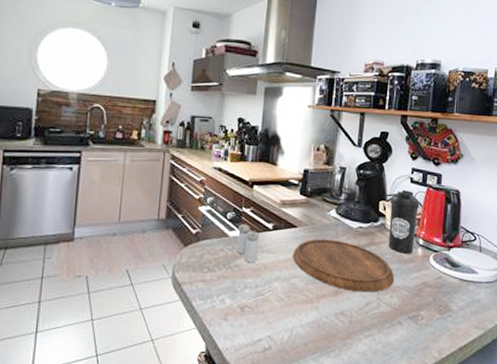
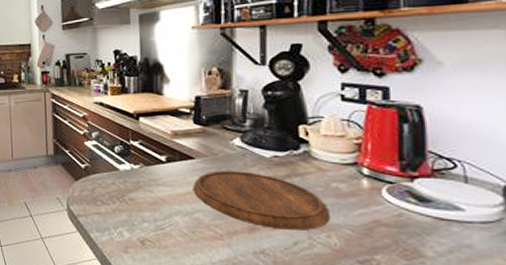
salt and pepper shaker: present [236,224,260,263] -> none [128,157,152,197]
water bottle: present [388,189,420,254] -> none [313,109,359,186]

